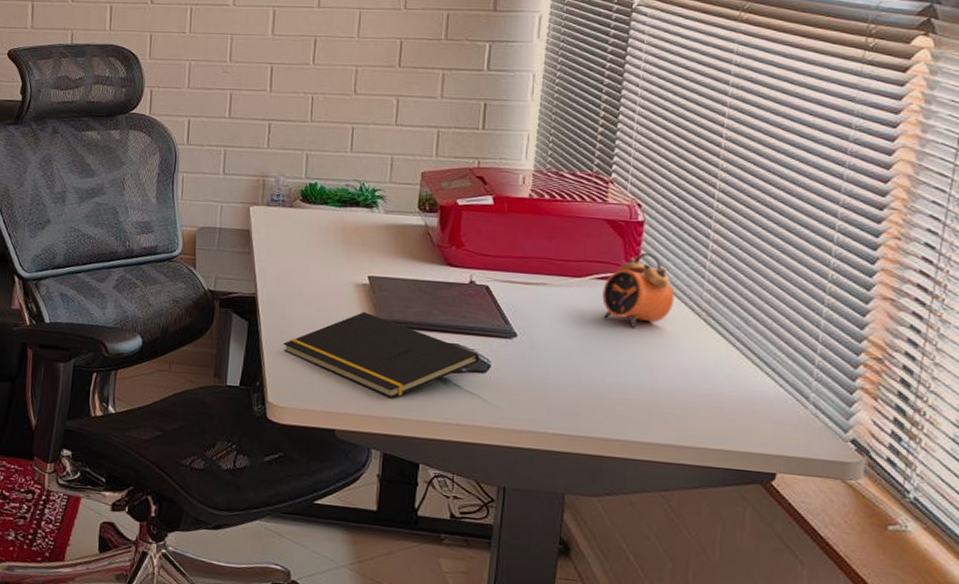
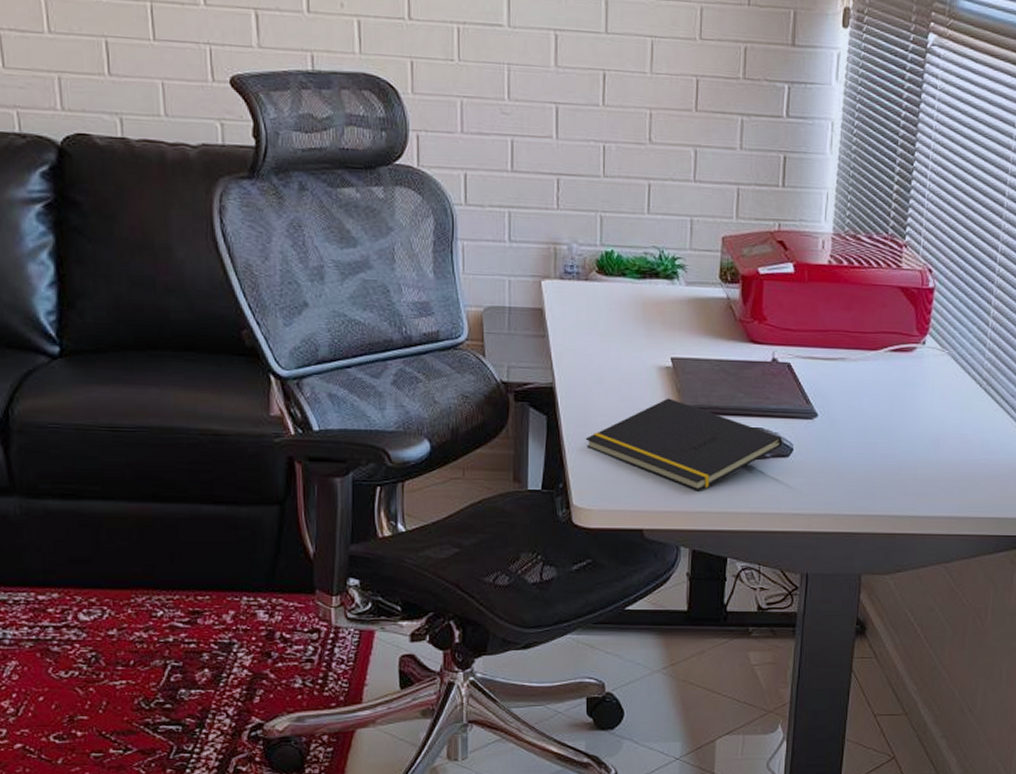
alarm clock: present [602,253,675,329] -> none [896,322,960,402]

